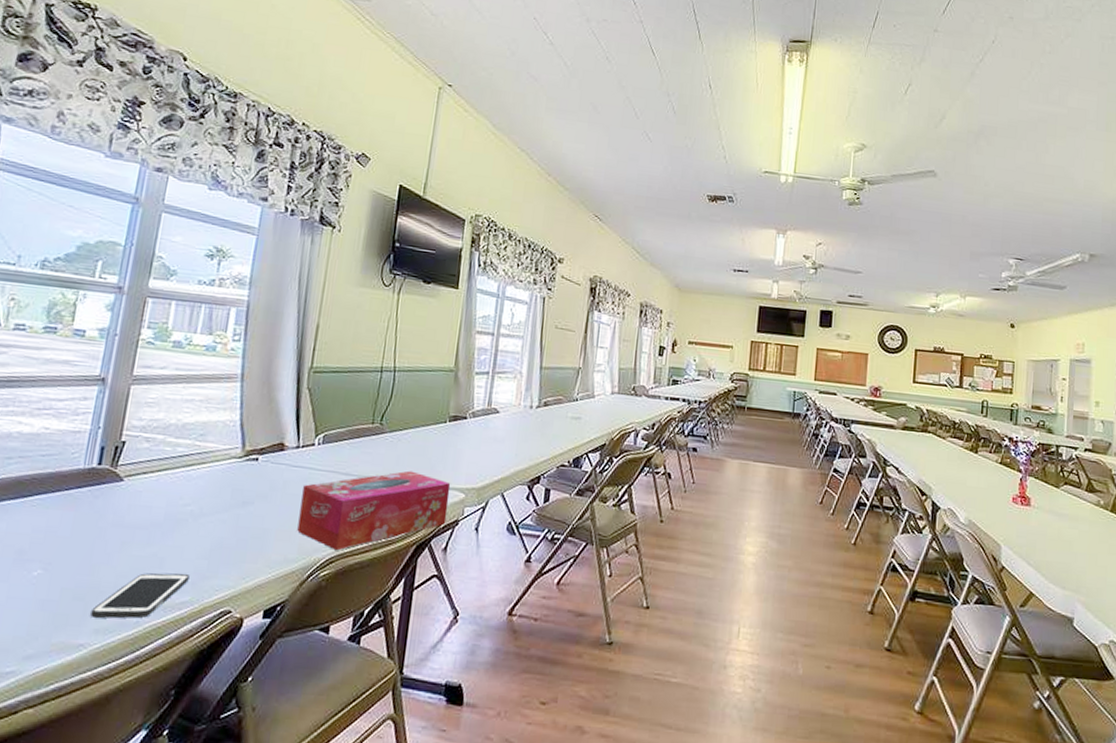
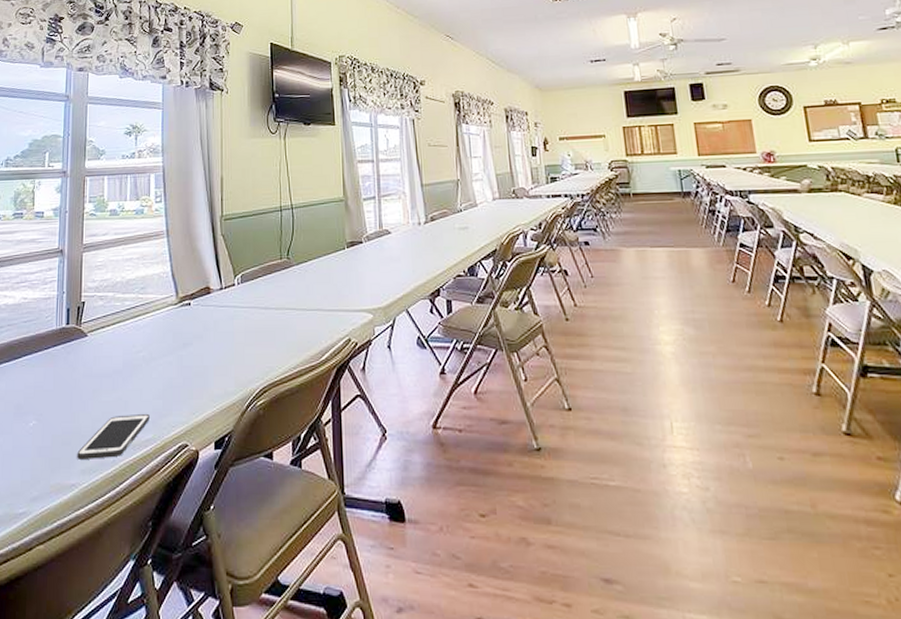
tissue box: present [297,470,451,551] -> none [231,298,360,380]

